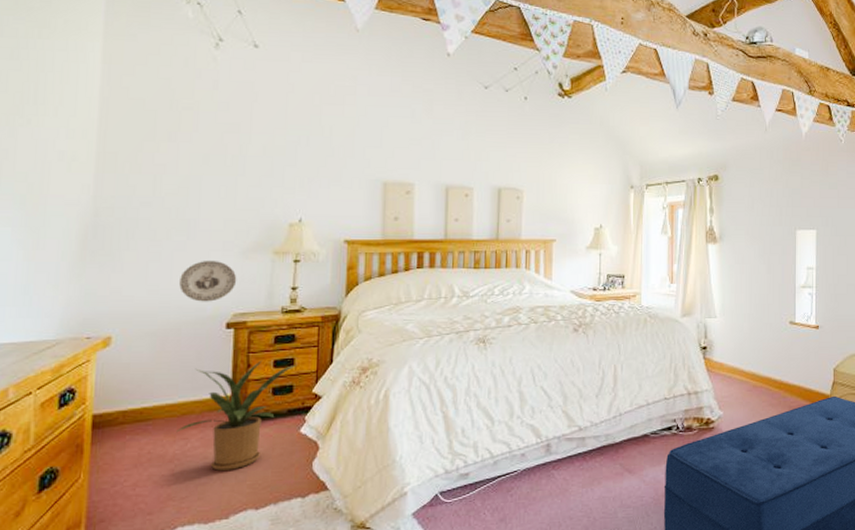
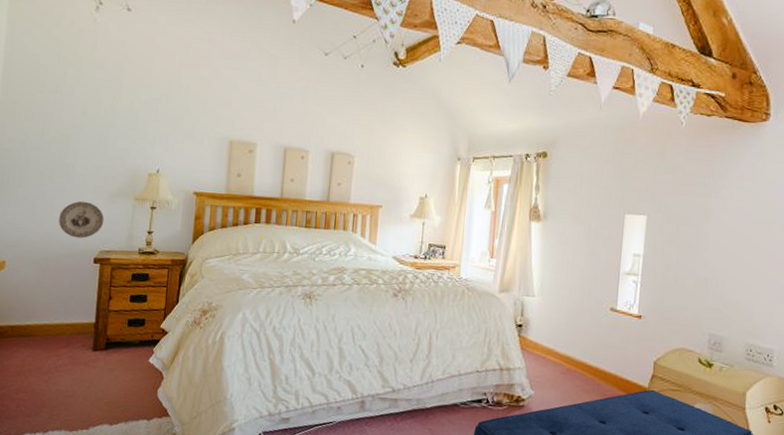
house plant: present [176,360,296,471] -> none [51,294,149,388]

